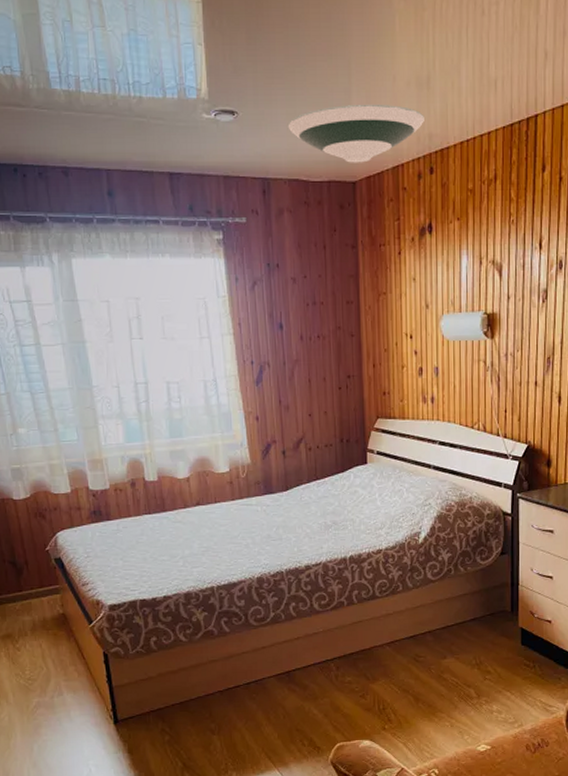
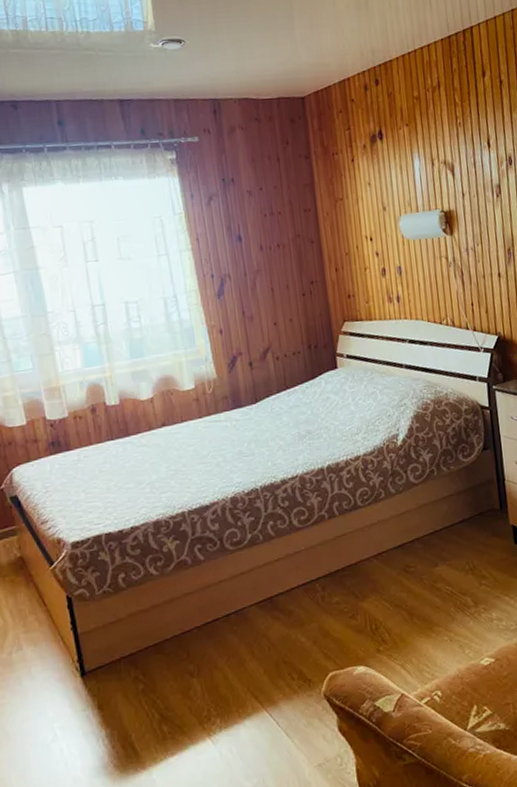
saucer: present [287,104,424,163] -> none [234,25,366,80]

